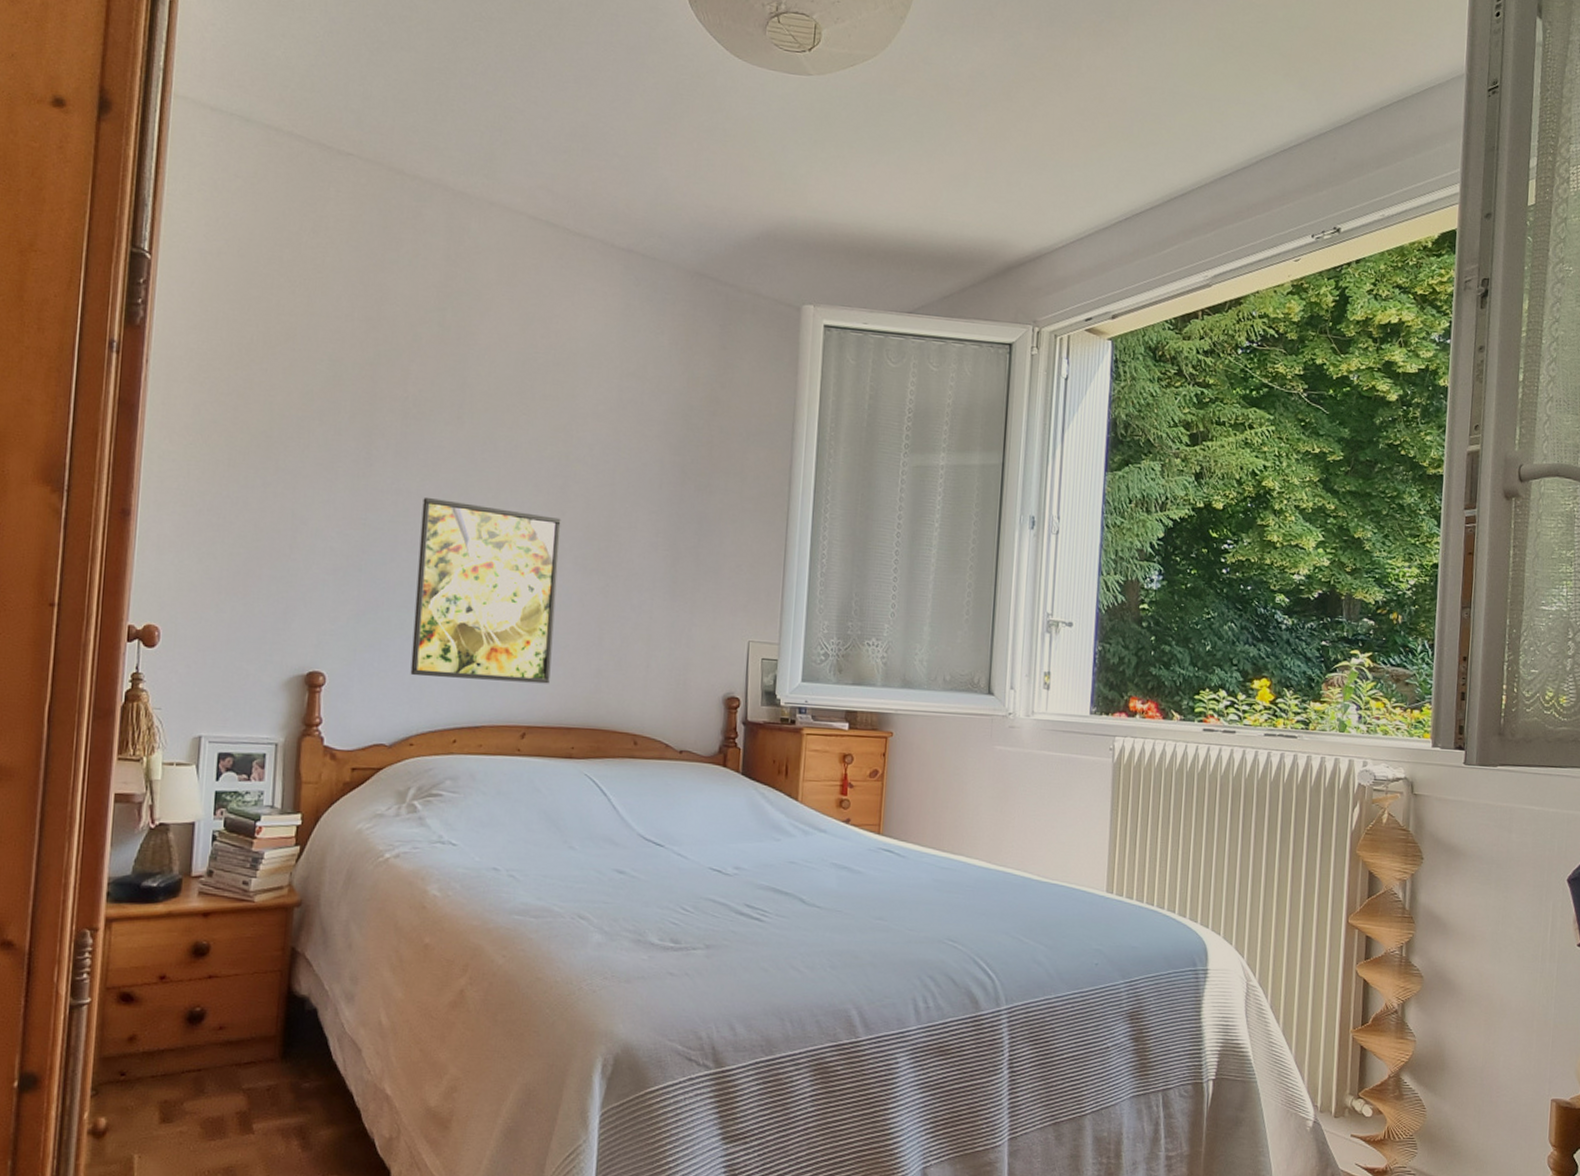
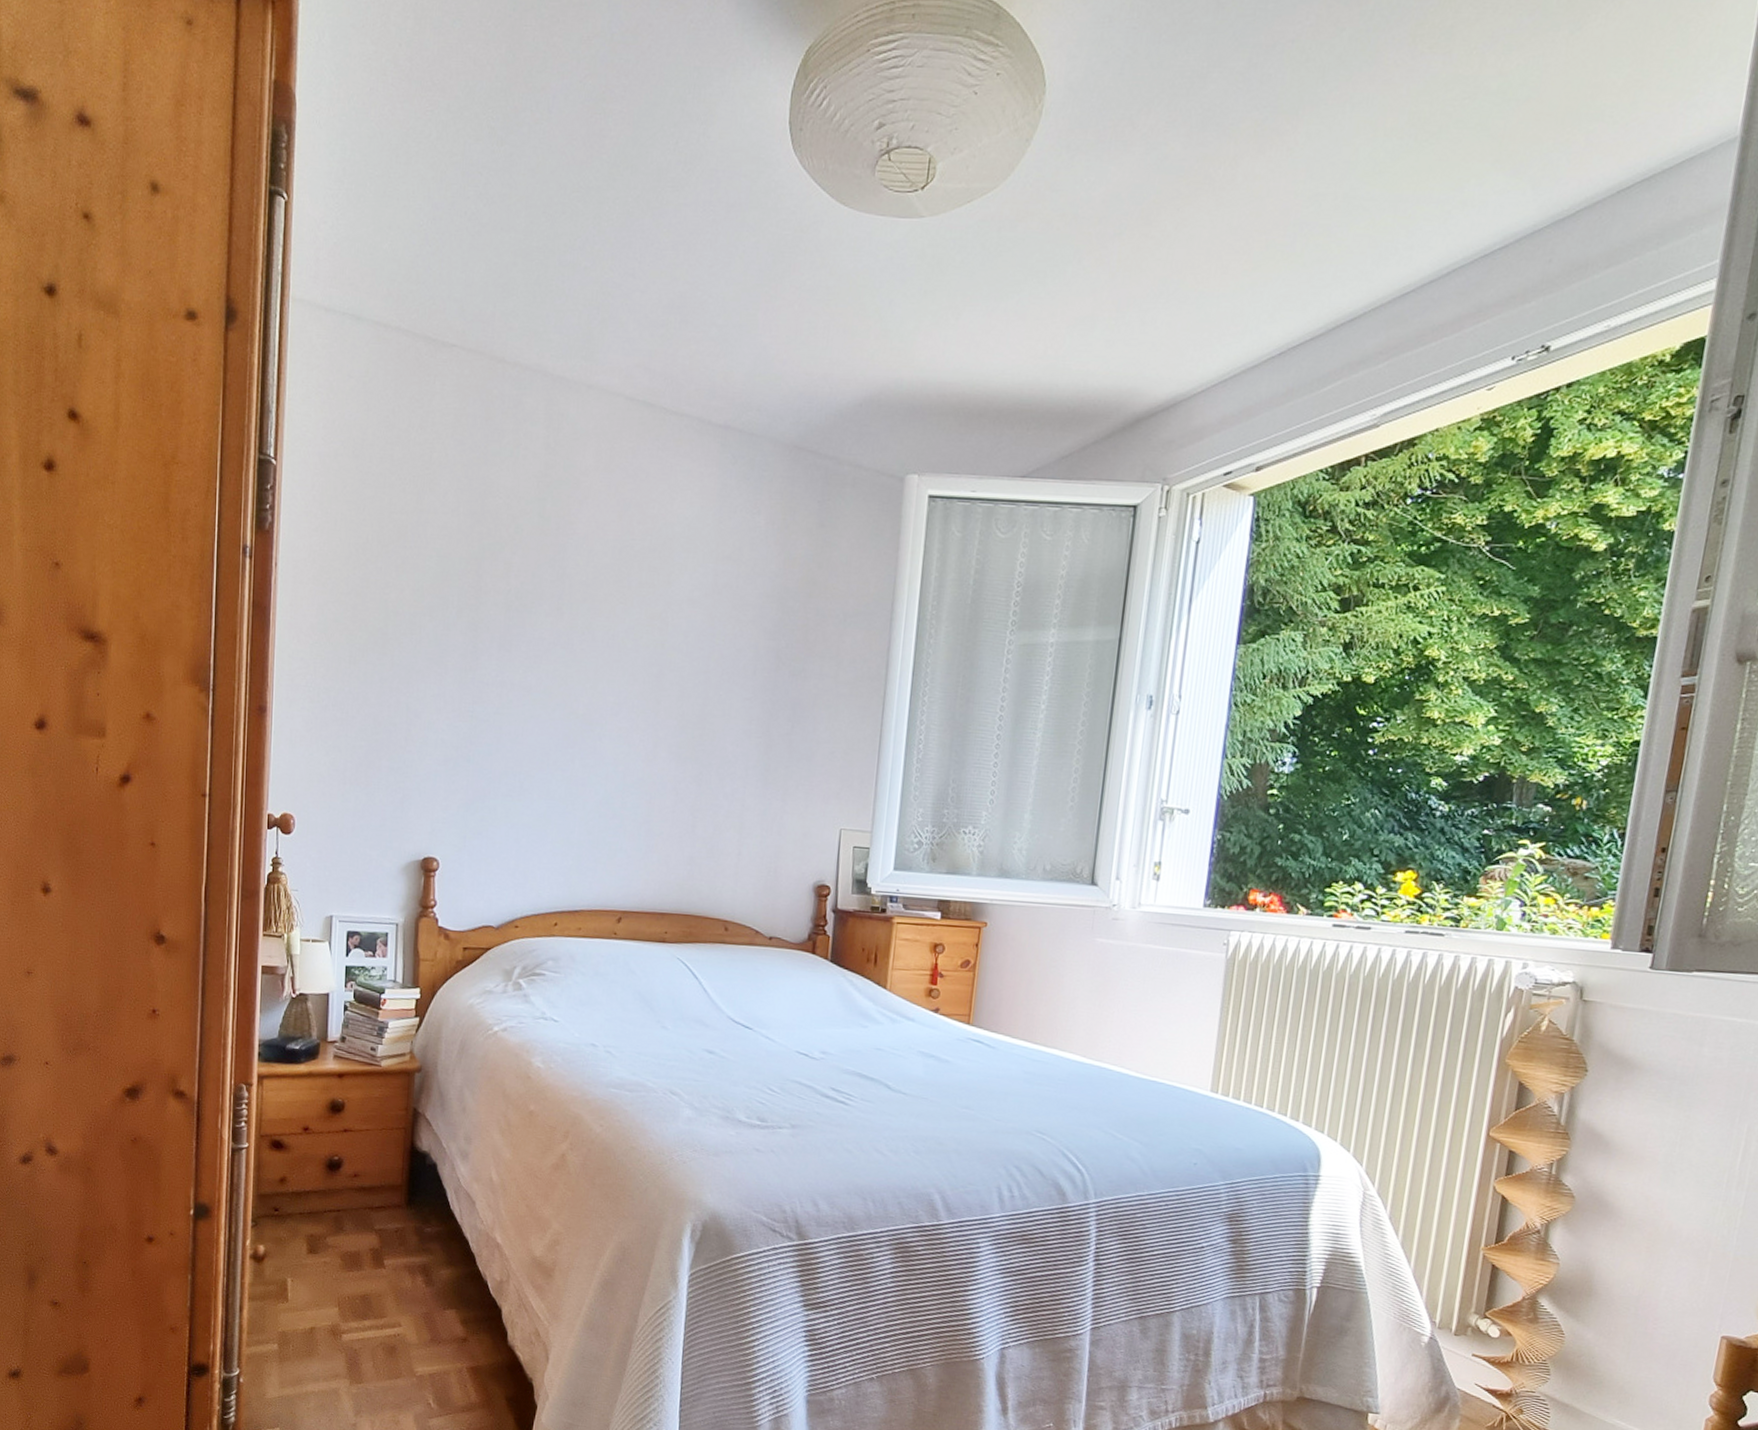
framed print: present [410,497,561,684] -> none [515,688,657,871]

